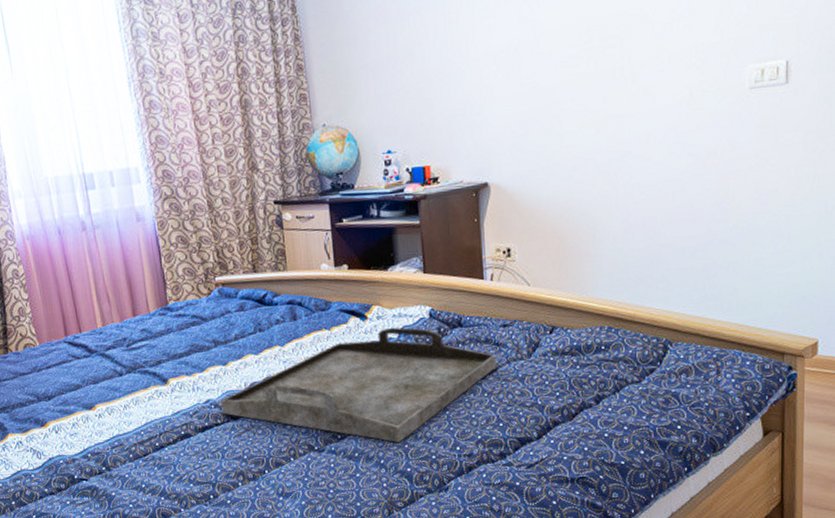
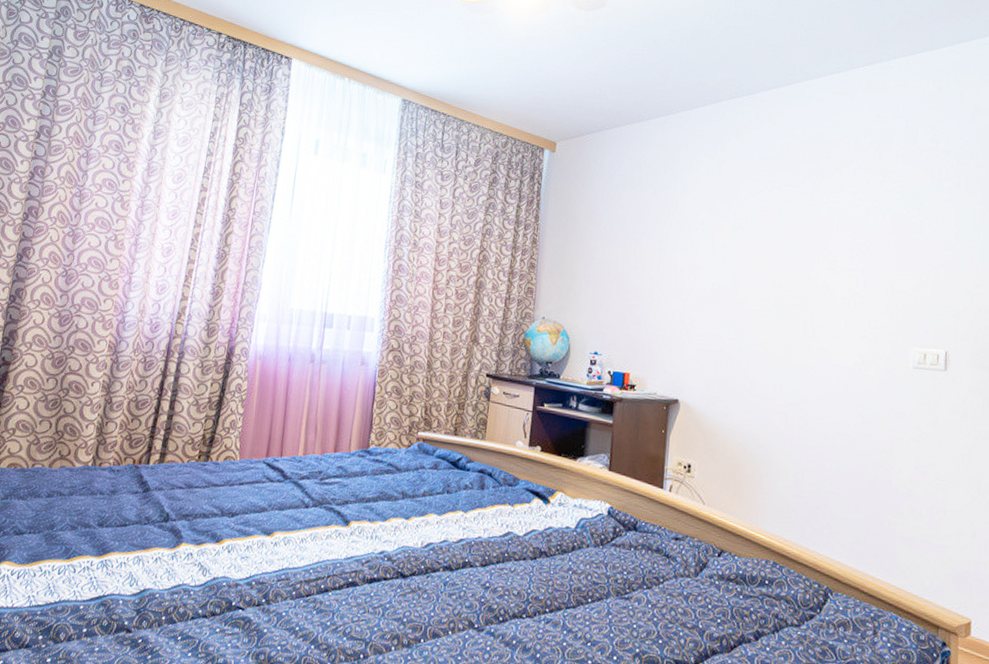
serving tray: present [221,327,497,442] -> none [393,516,665,638]

